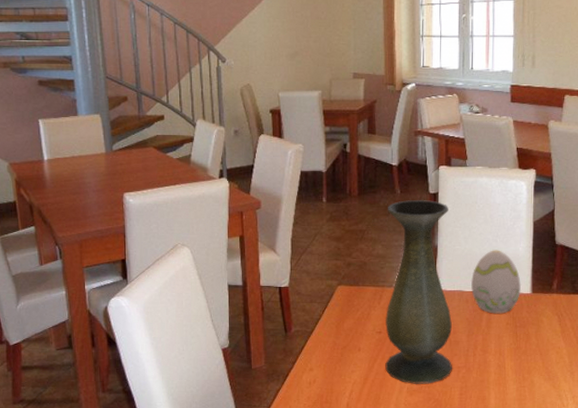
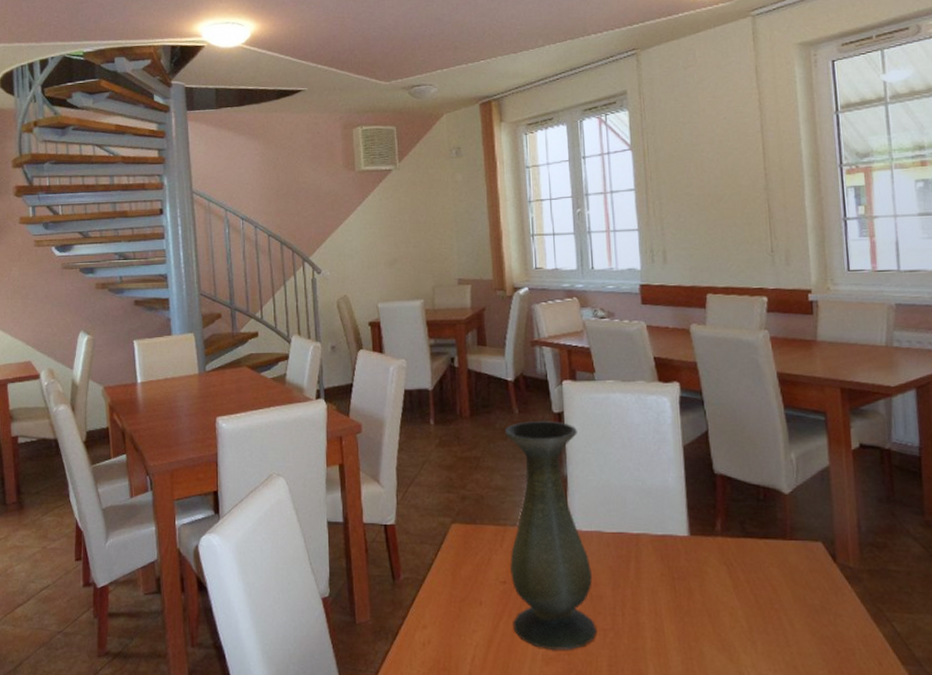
decorative egg: present [470,250,522,314] -> none [610,481,676,562]

